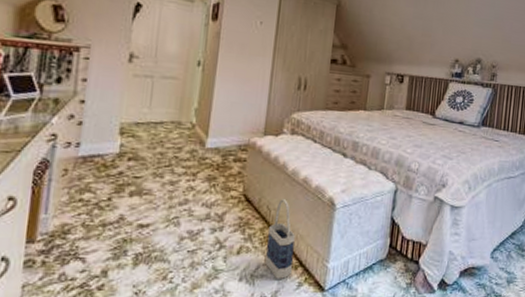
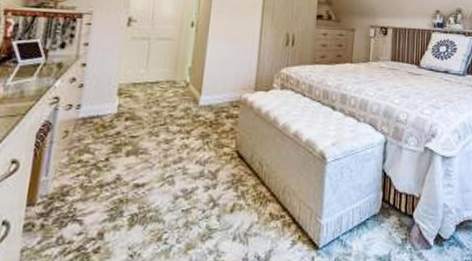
bag: present [265,199,295,279] -> none [259,154,288,237]

